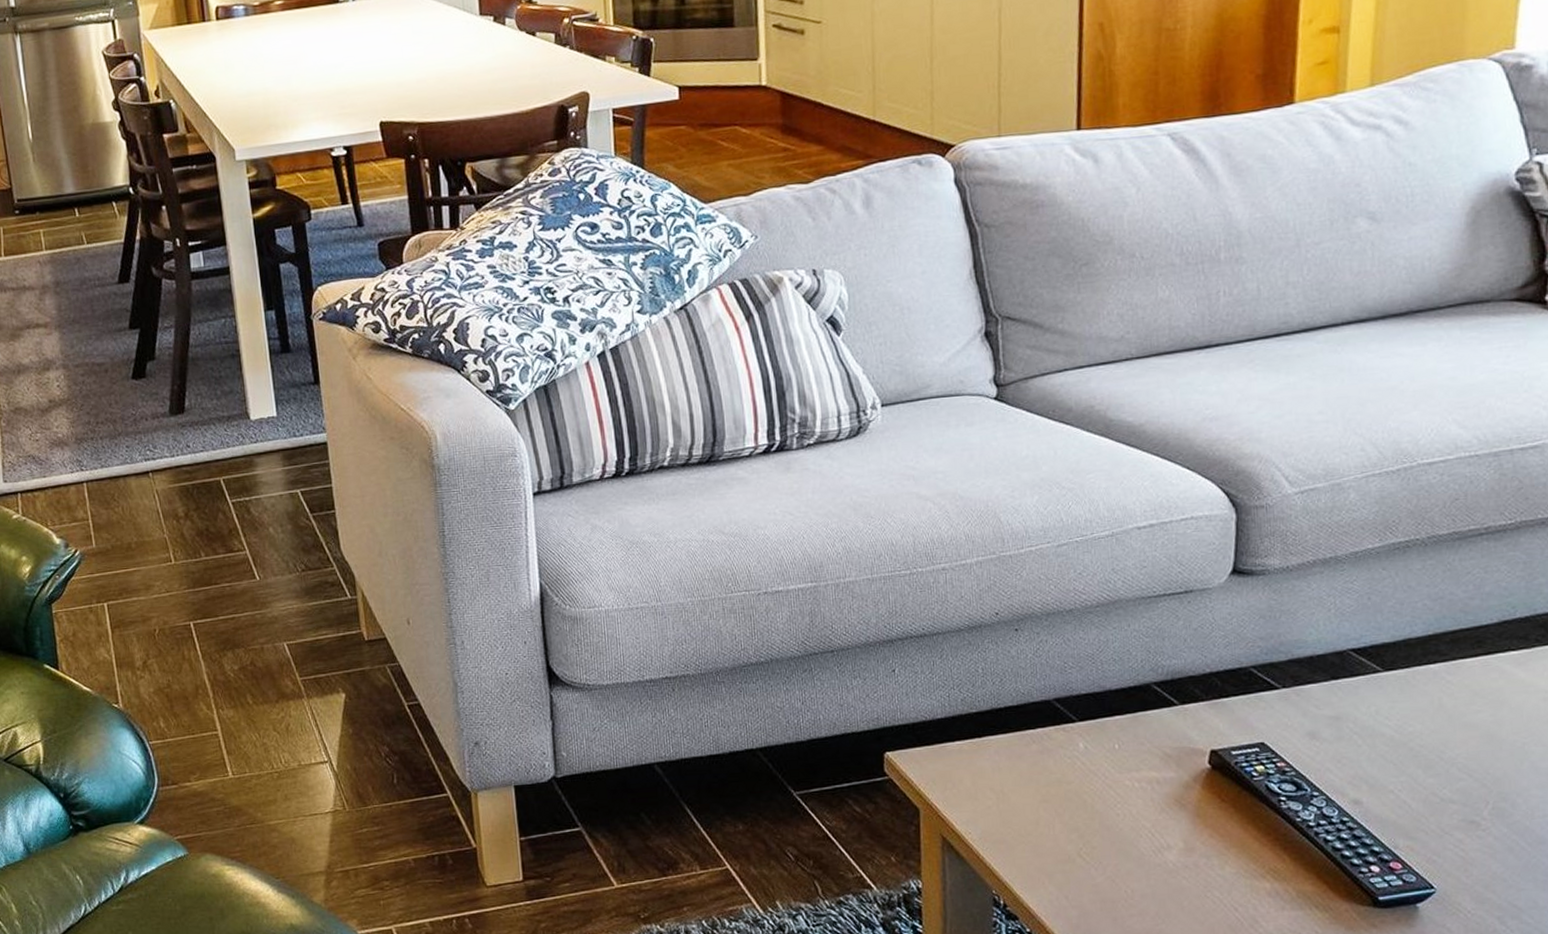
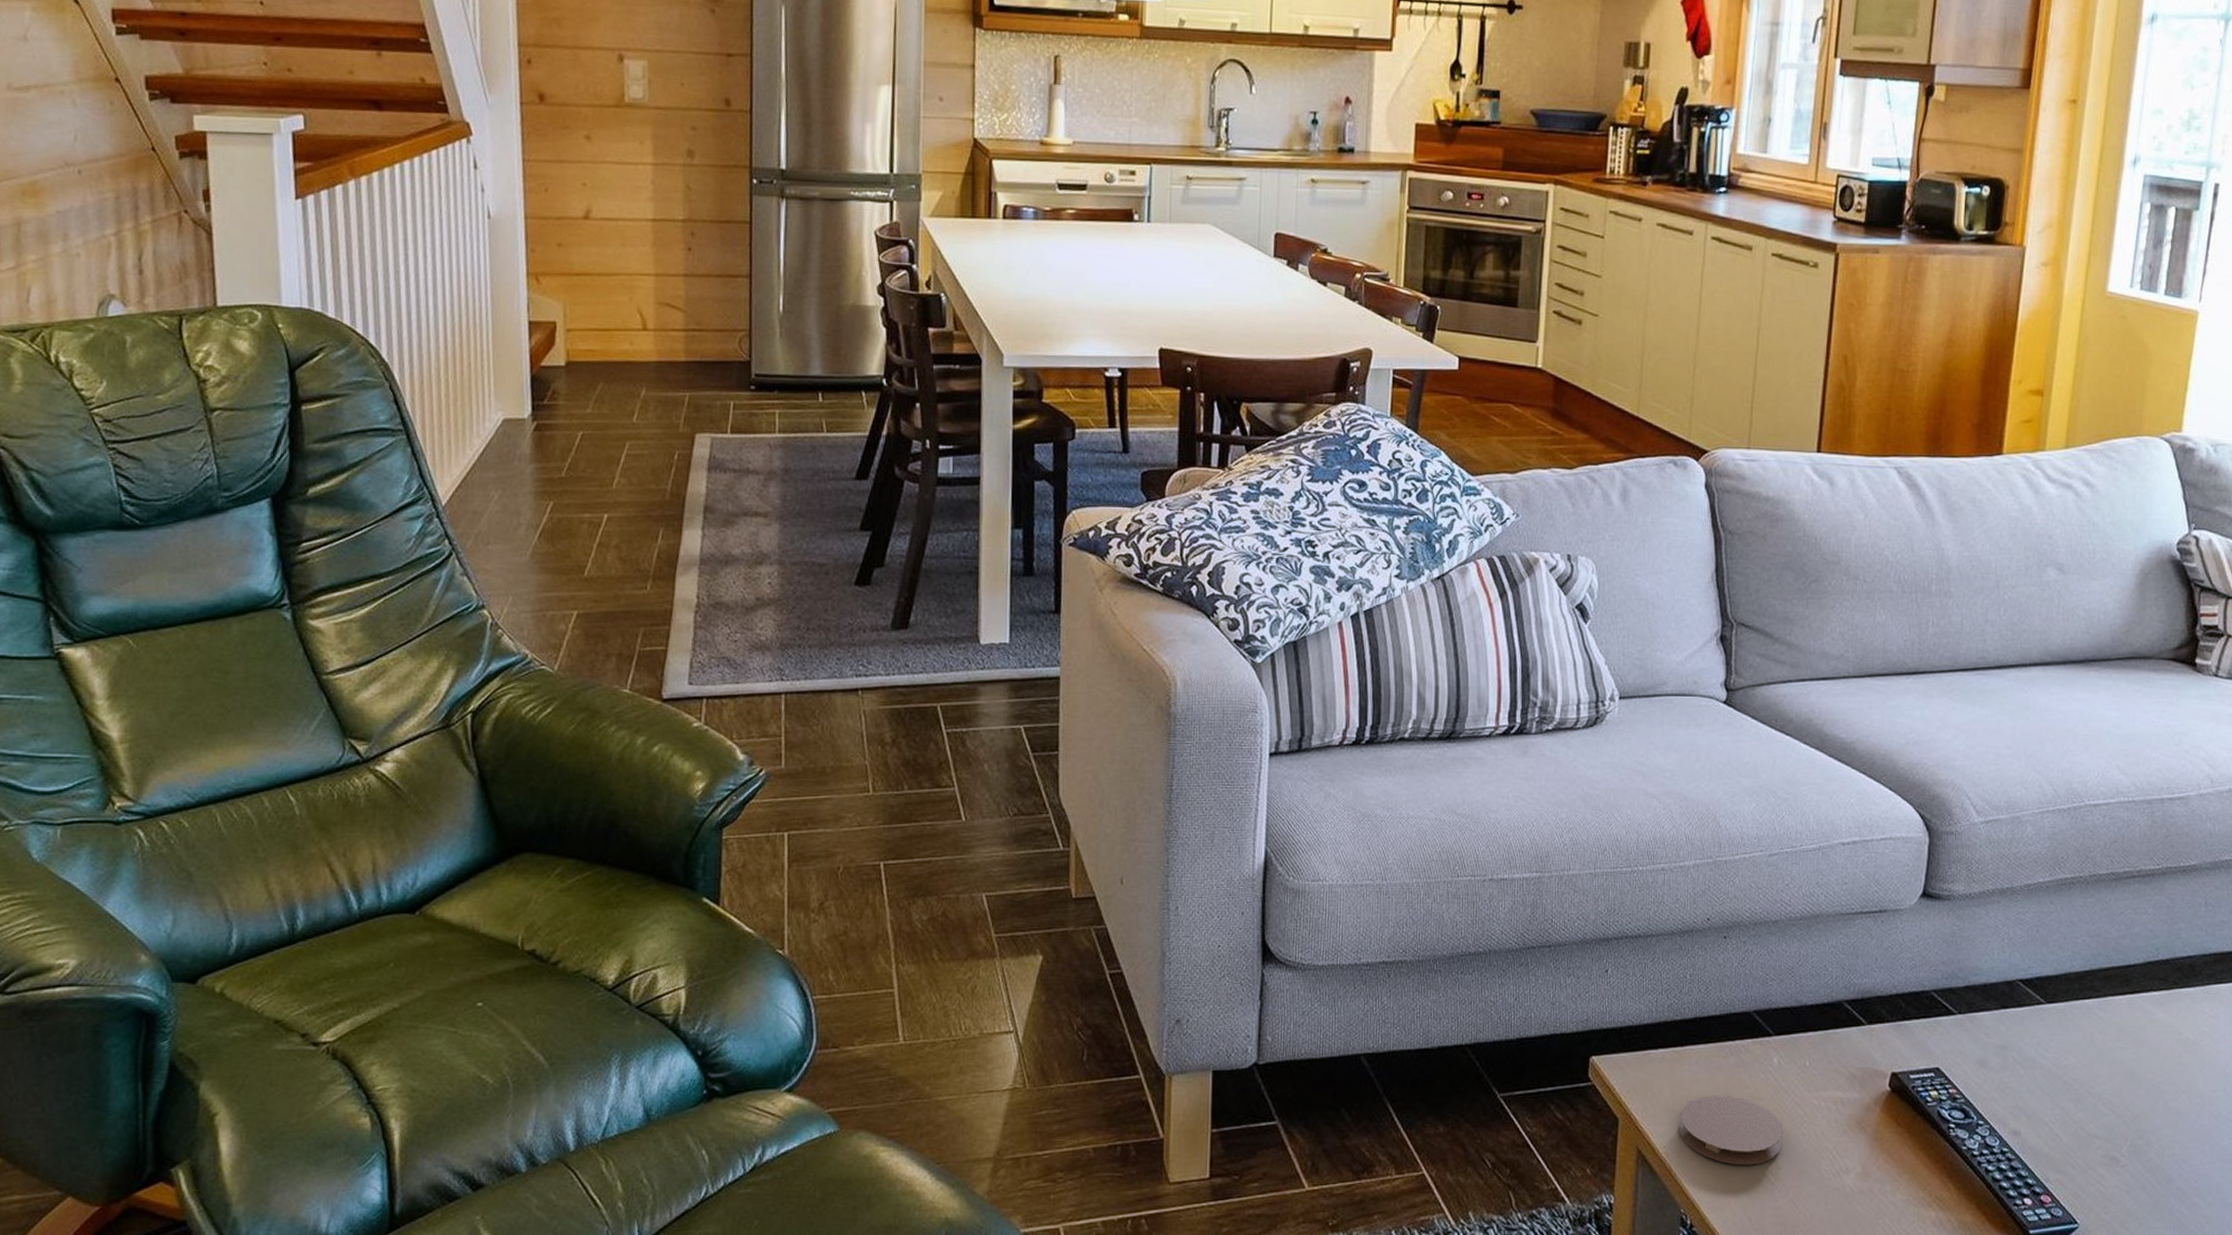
coaster: none [983,781,1096,847] -> present [1679,1095,1783,1165]

